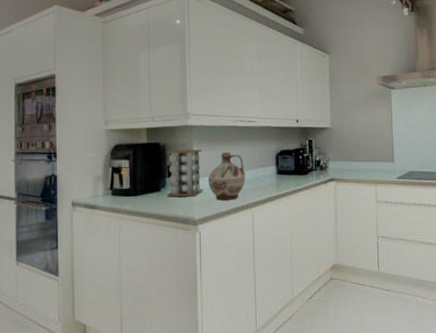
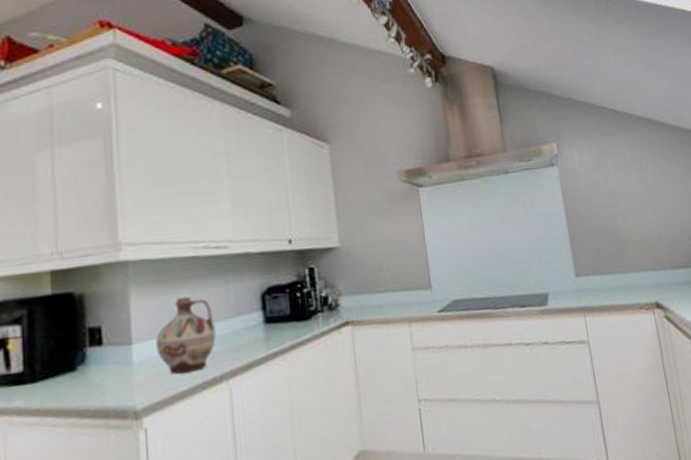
spice rack: present [166,142,203,197] -> none [85,288,149,378]

